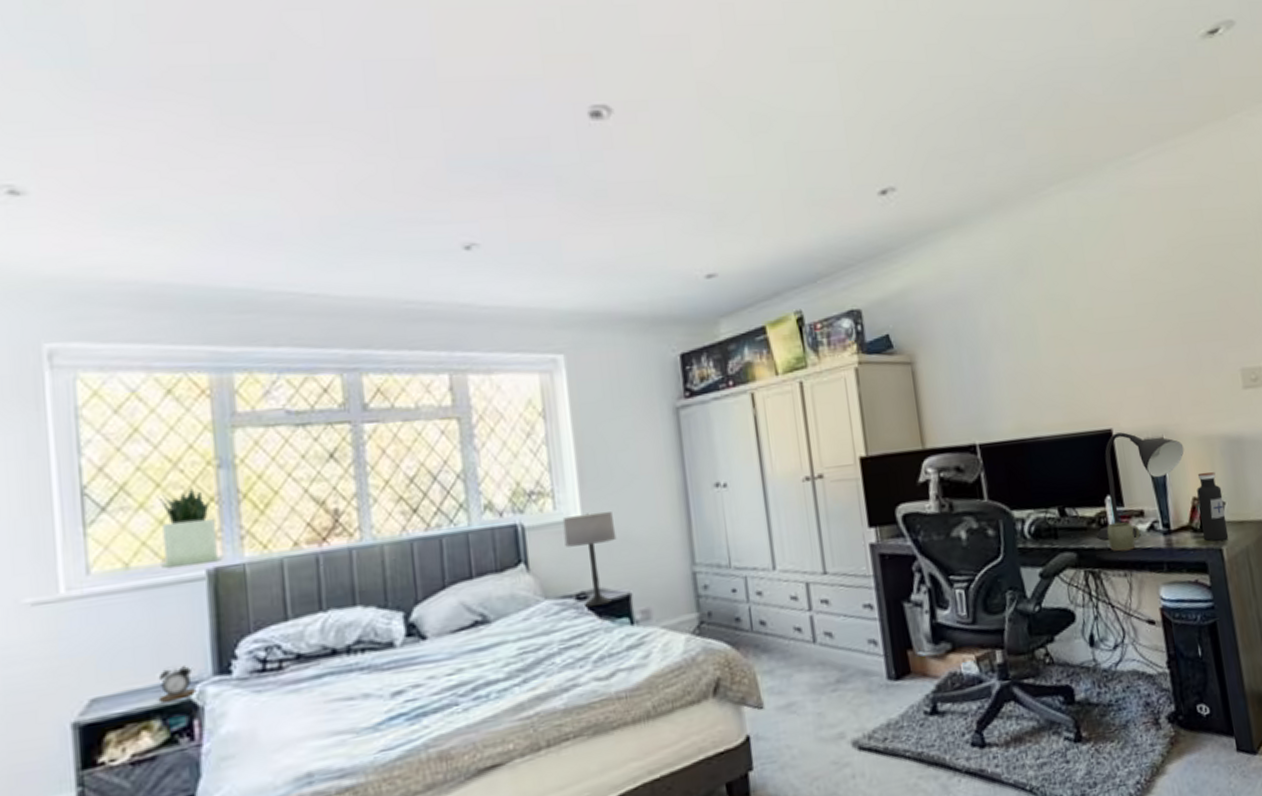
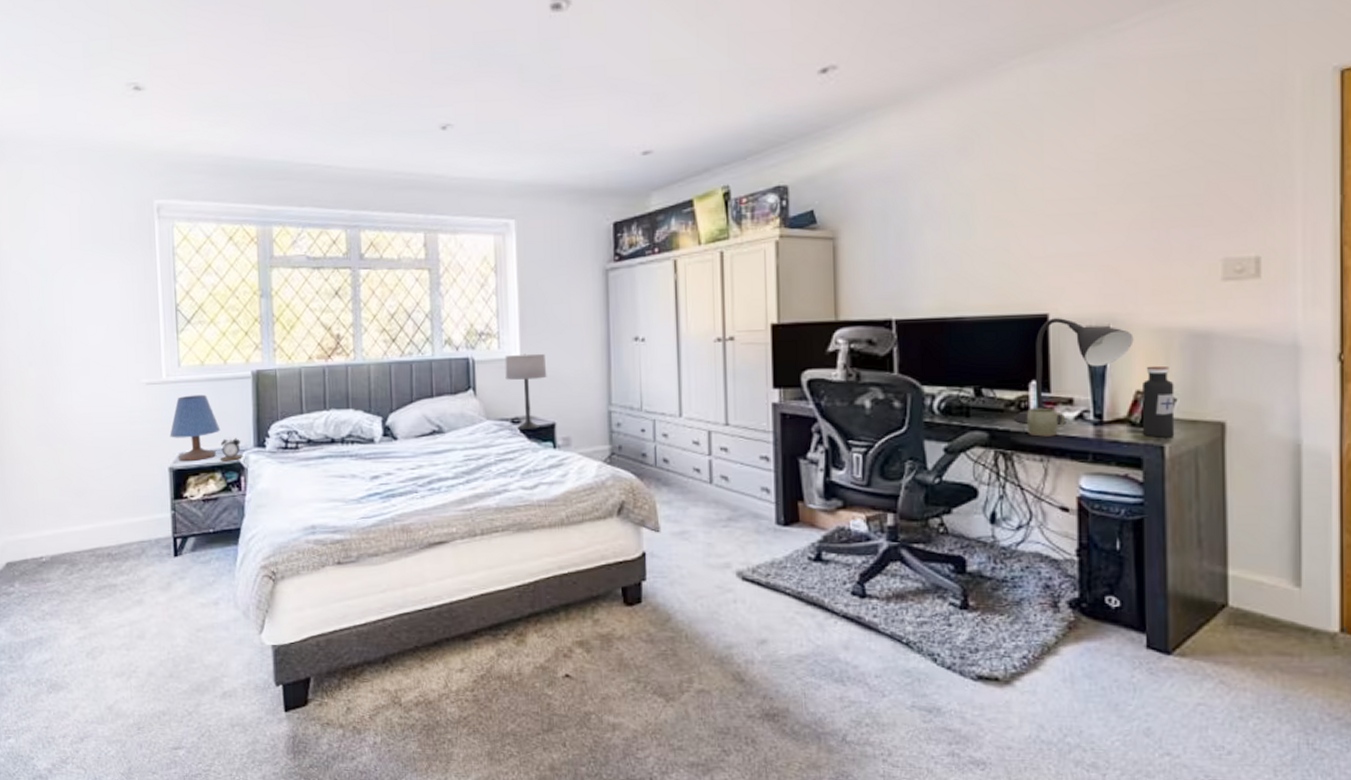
table lamp: none [72,610,159,712] -> present [169,394,221,462]
planter: present [158,488,223,569] -> none [222,311,262,368]

